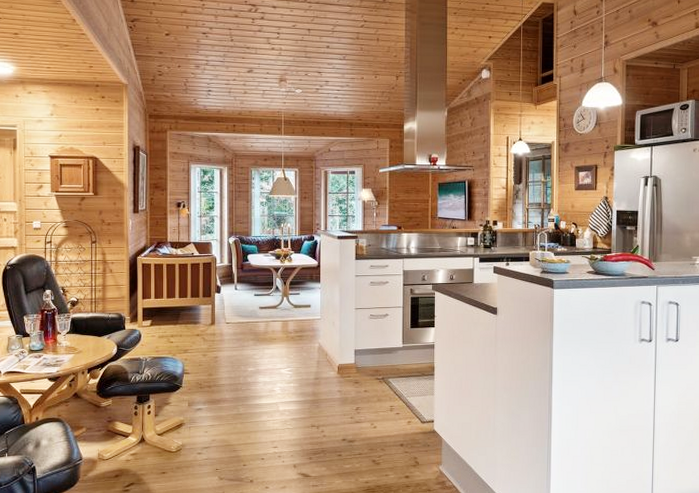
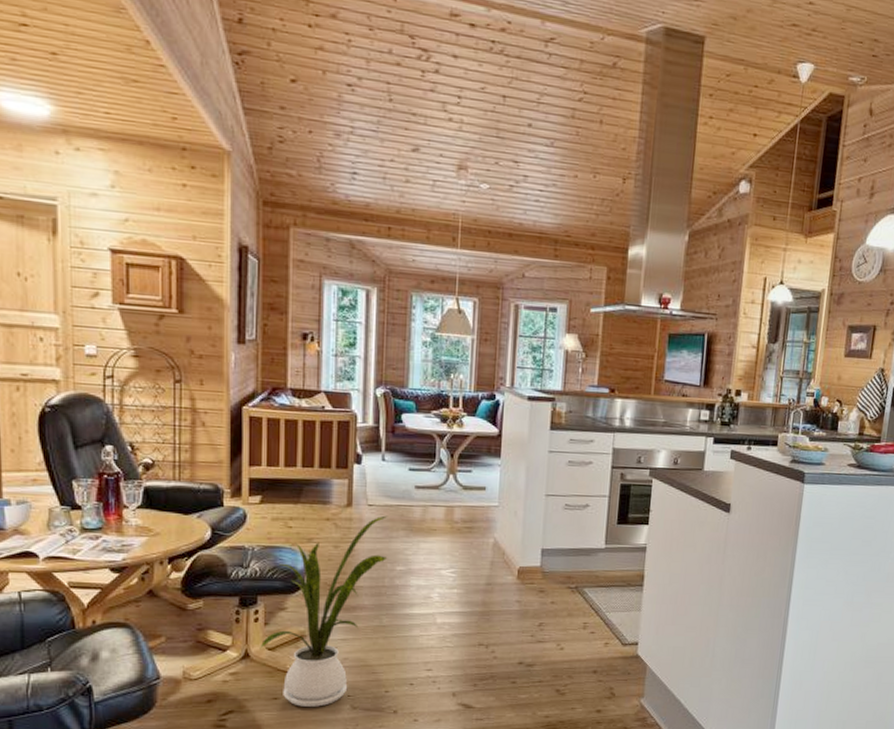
house plant: none [152,330,242,479] -> present [260,515,388,707]

